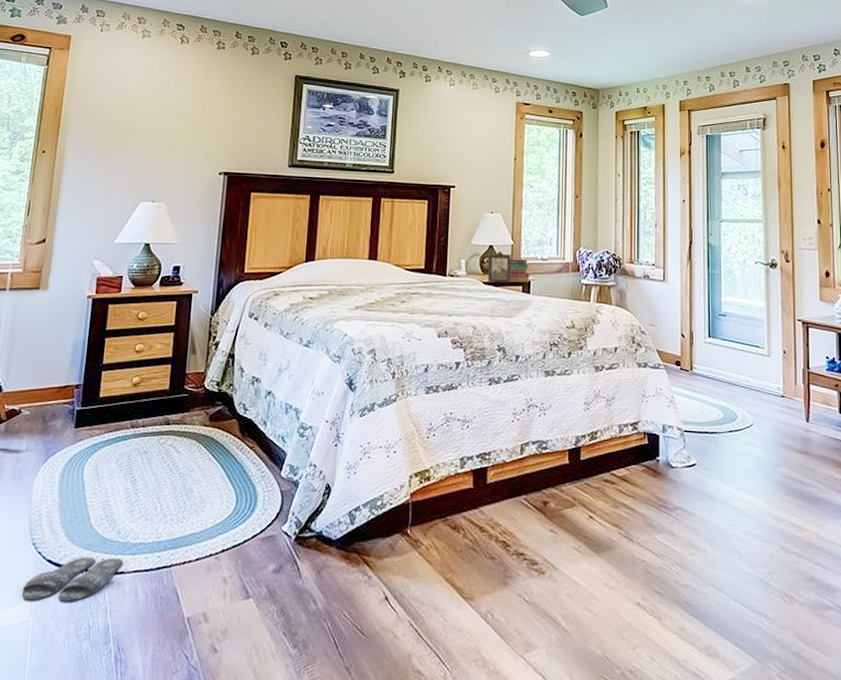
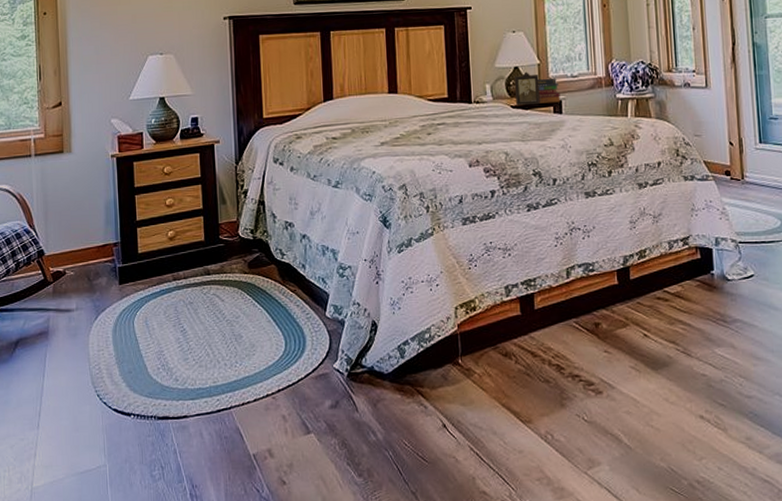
slippers: present [21,556,123,602] -> none [94,403,185,447]

